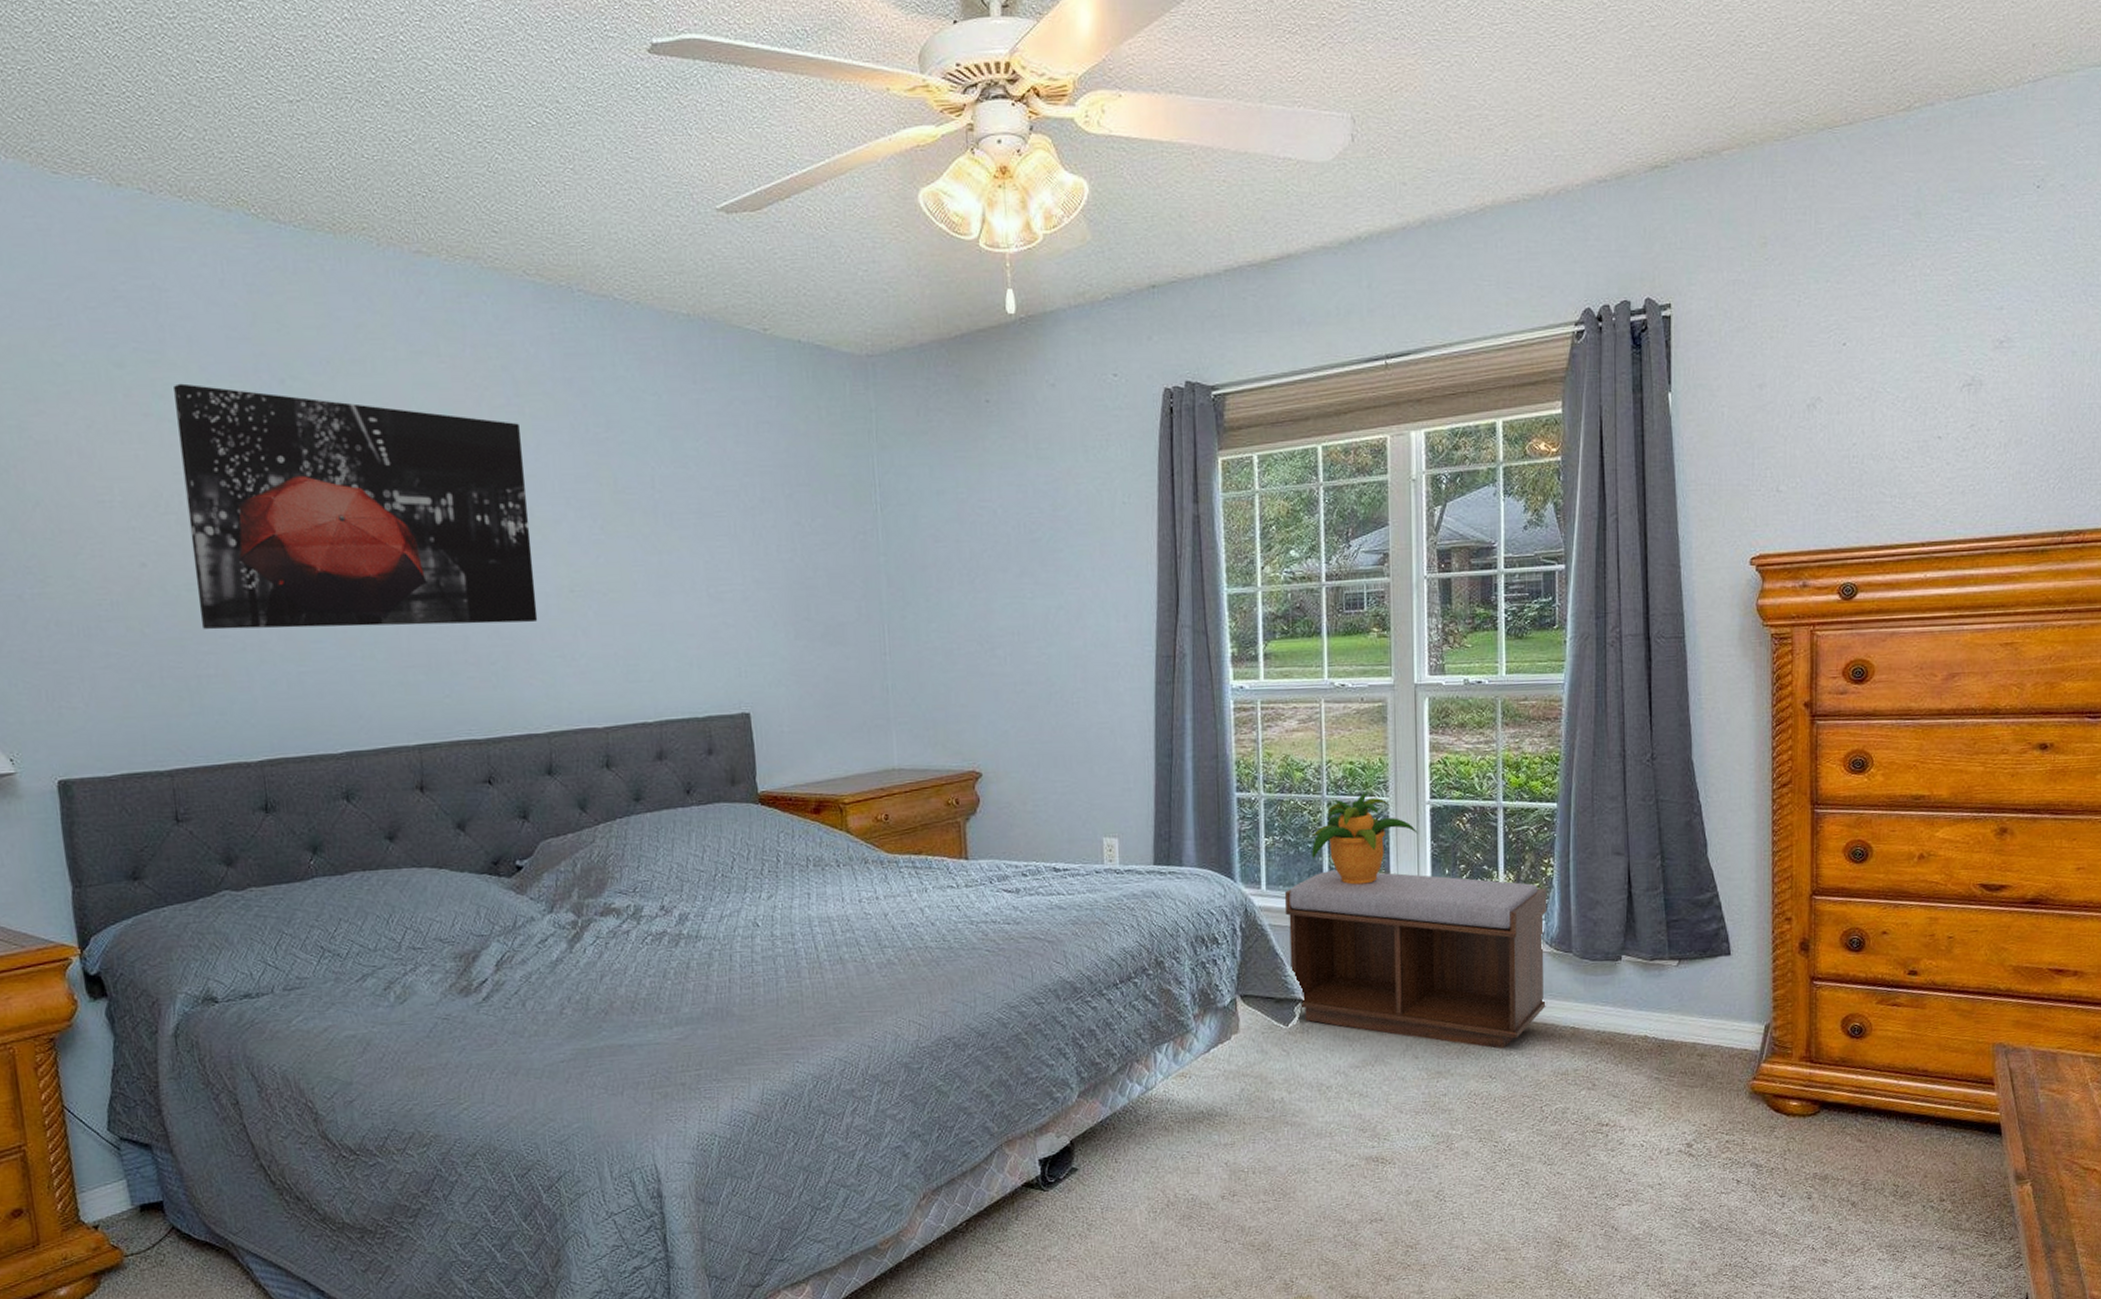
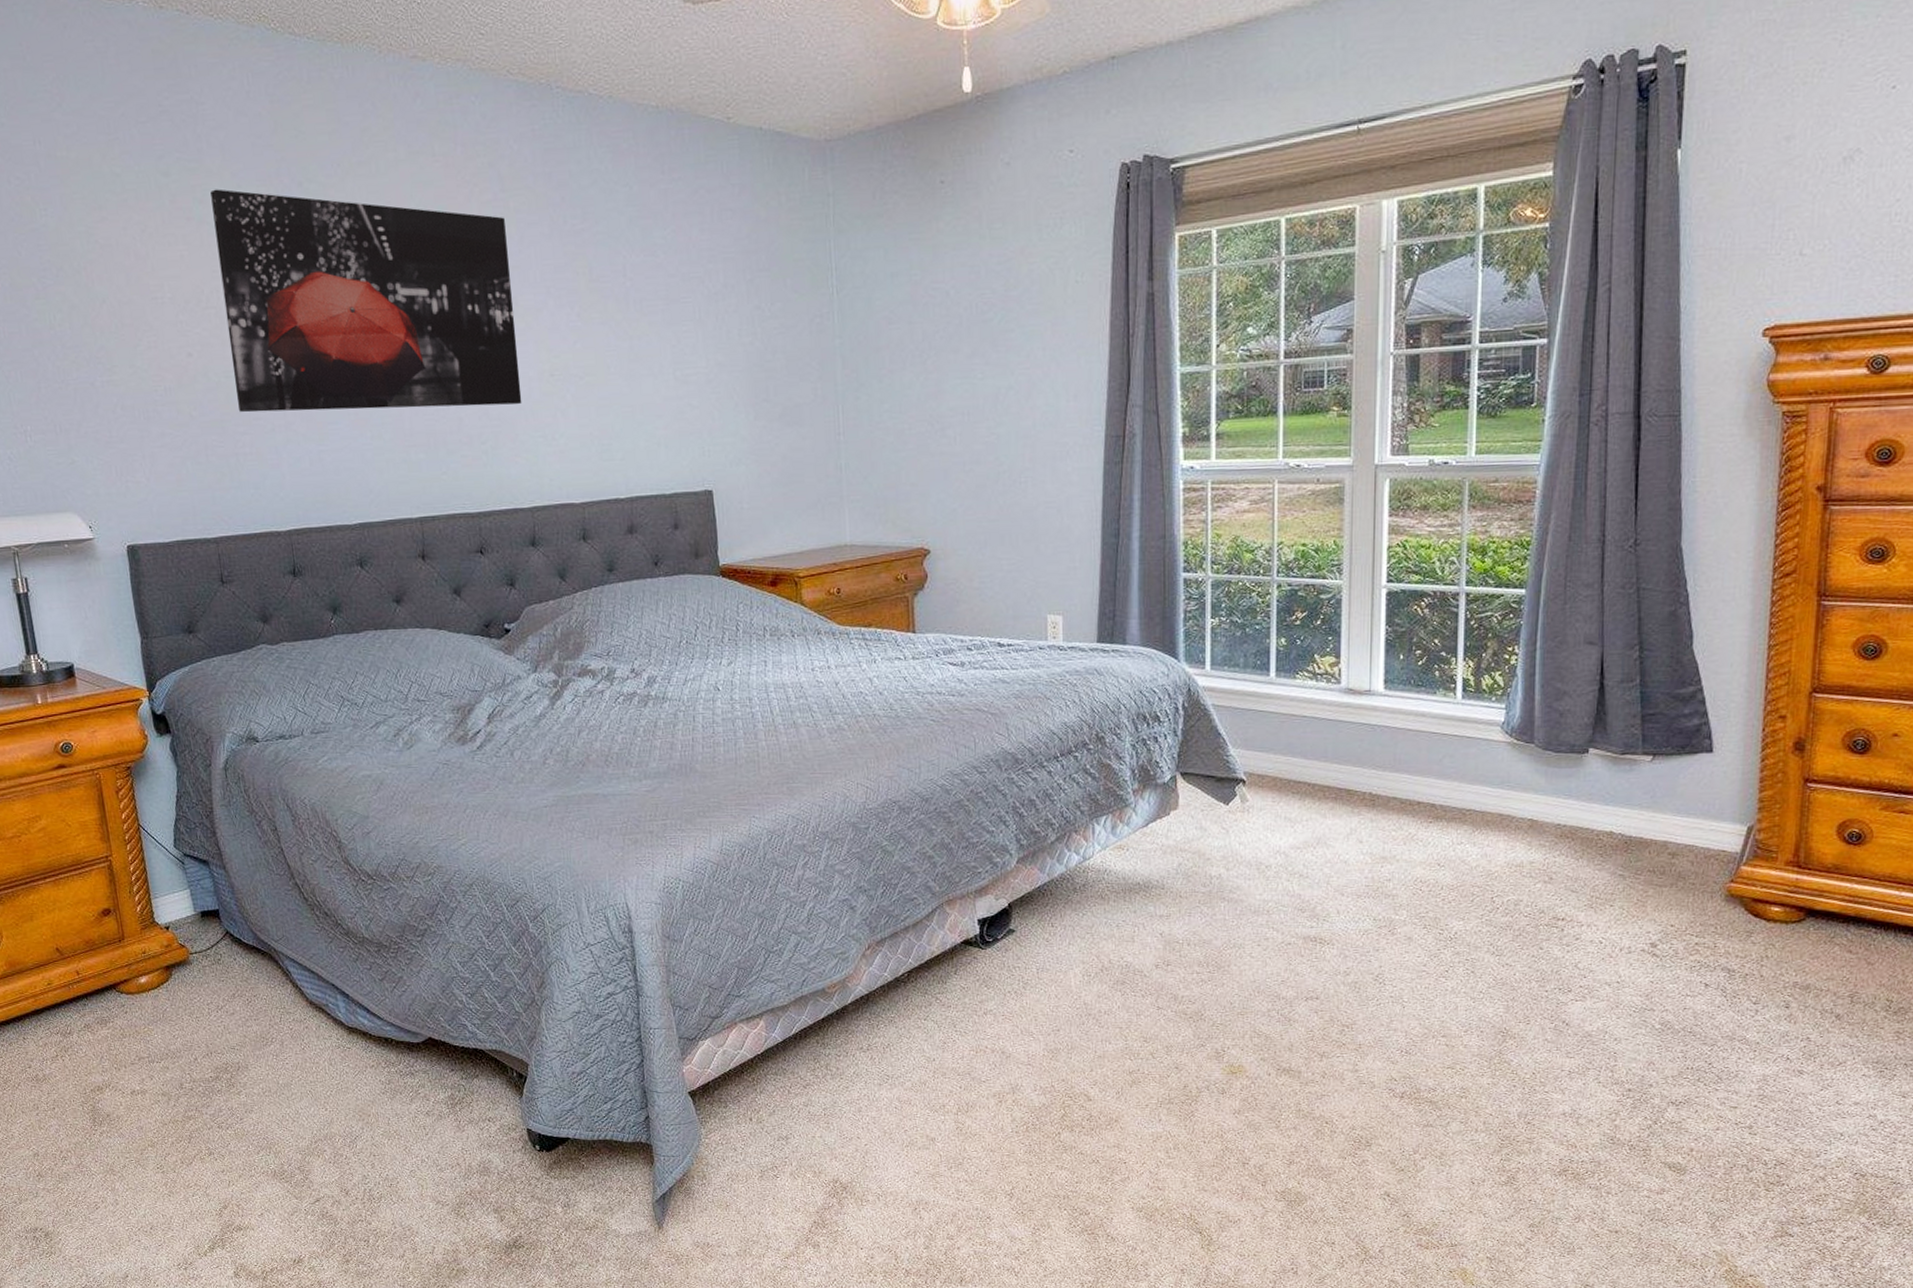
bench: present [1284,869,1548,1049] -> none [1229,652,1510,837]
potted plant: present [1310,791,1418,885] -> none [1258,574,1372,668]

